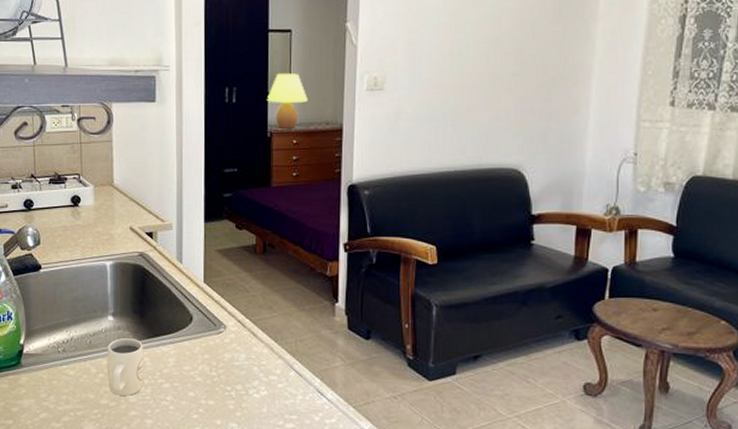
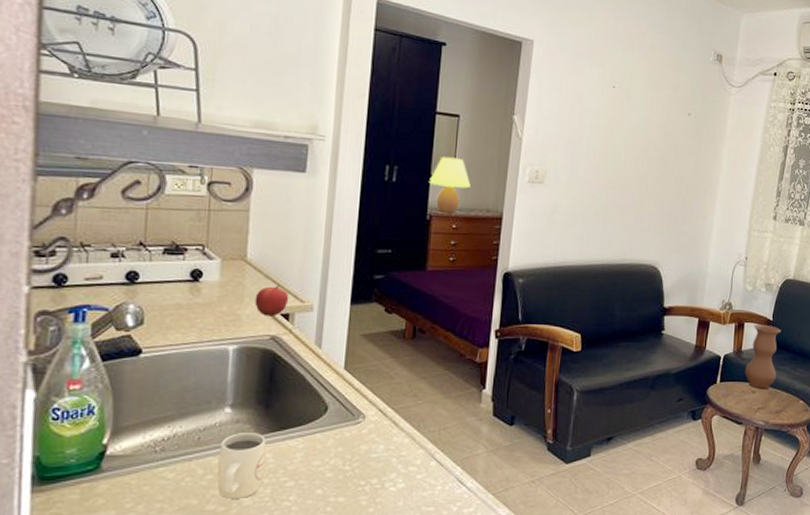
fruit: none [123,207,151,235] -> present [255,285,289,316]
vase: none [641,230,690,307] -> present [744,324,782,389]

